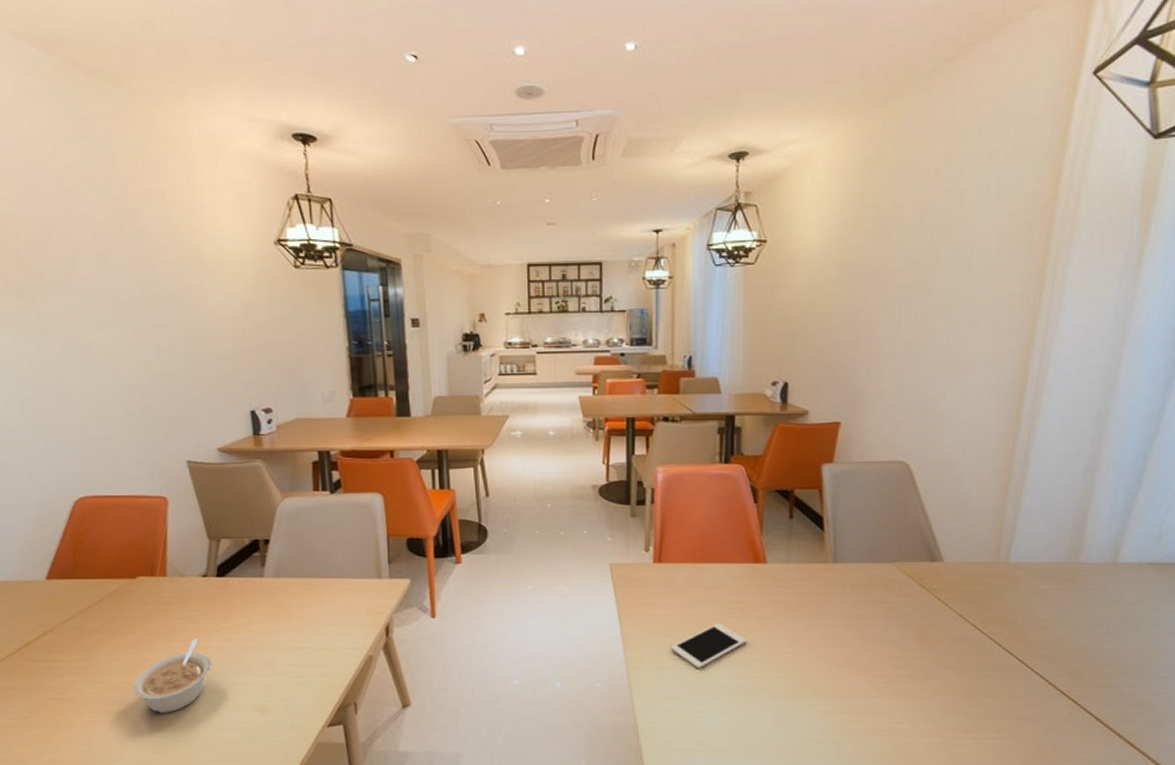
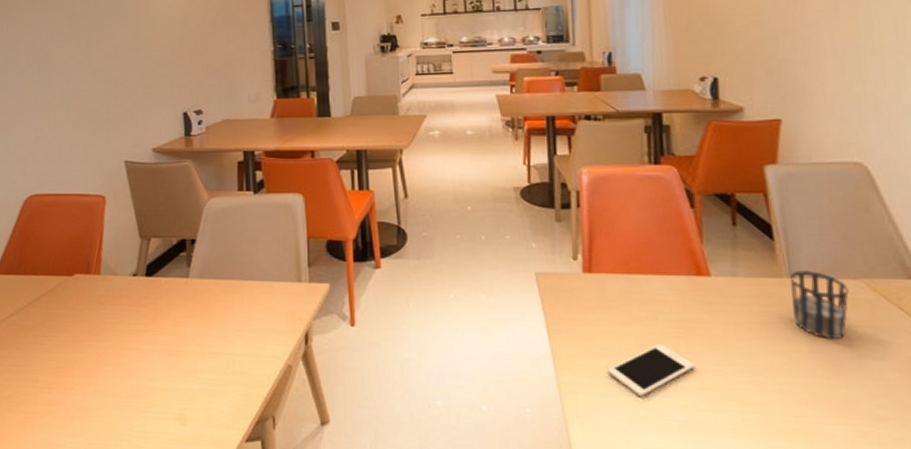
legume: present [133,639,212,713] -> none [63,340,137,417]
cup: none [835,556,882,613] -> present [790,271,849,339]

